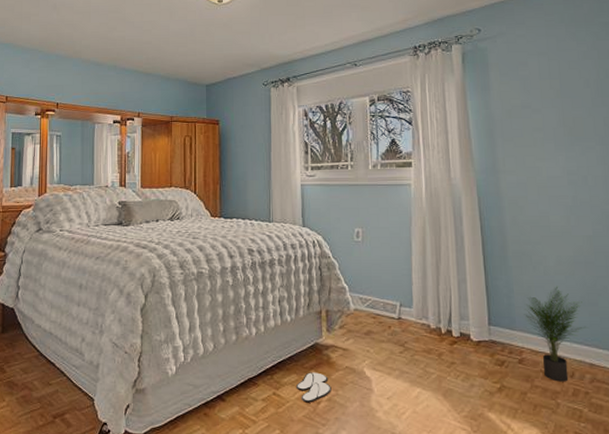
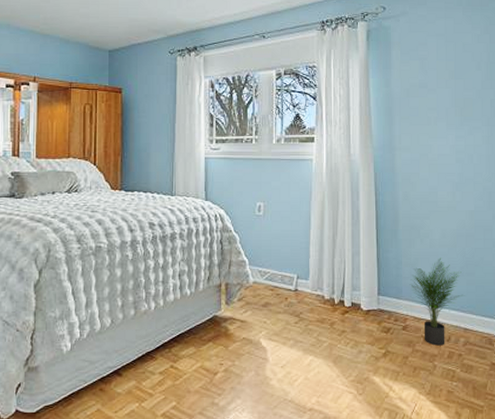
slippers: present [295,372,331,403] -> none [193,344,228,374]

